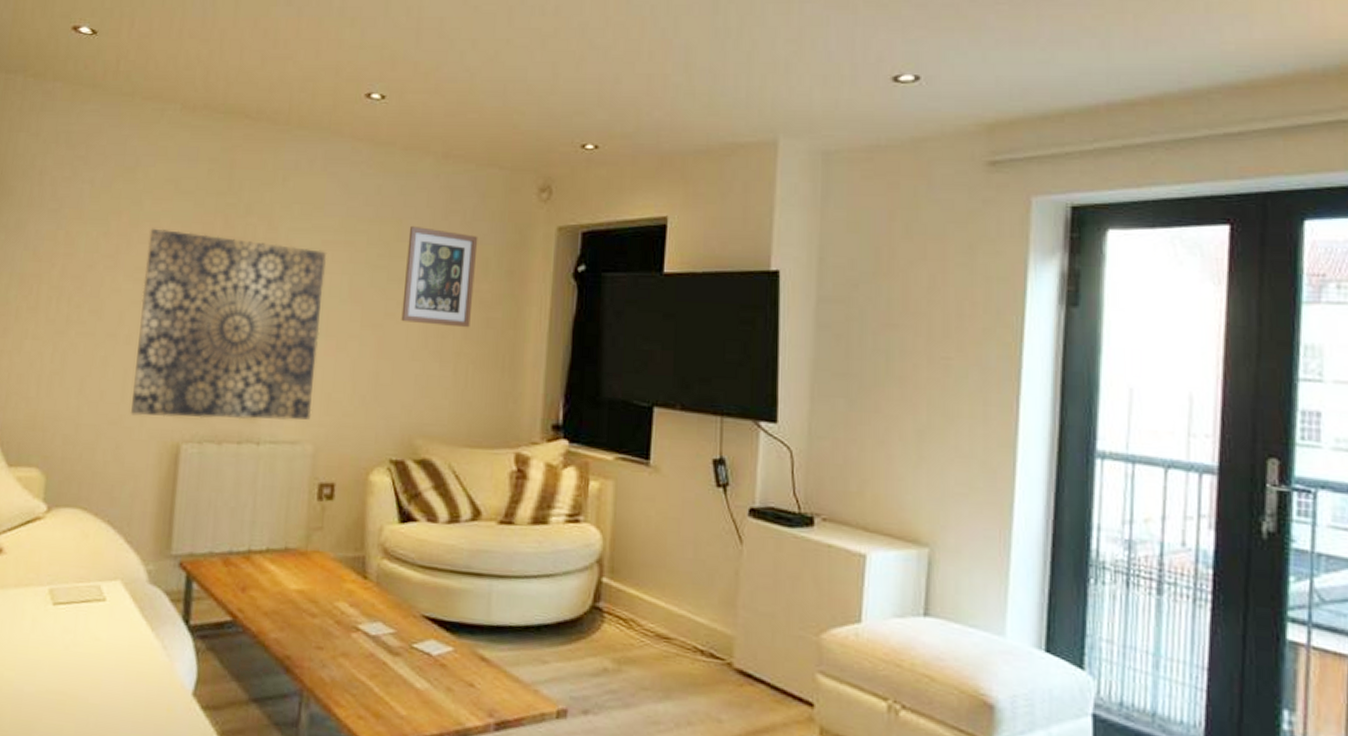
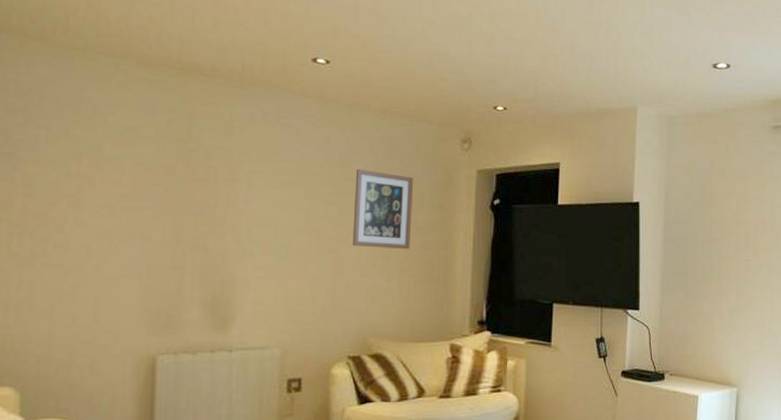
wall art: present [130,228,328,421] -> none [104,170,285,334]

